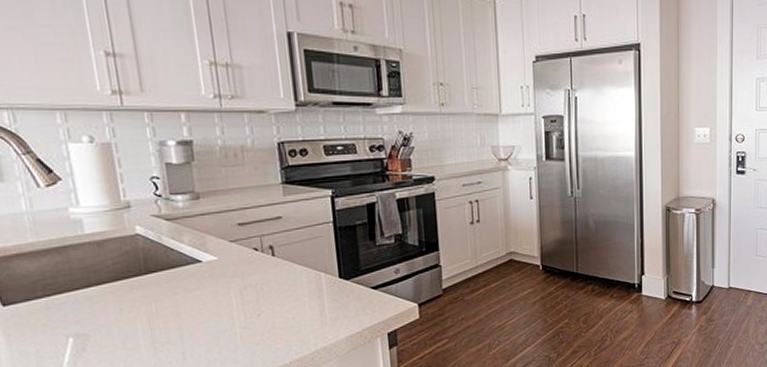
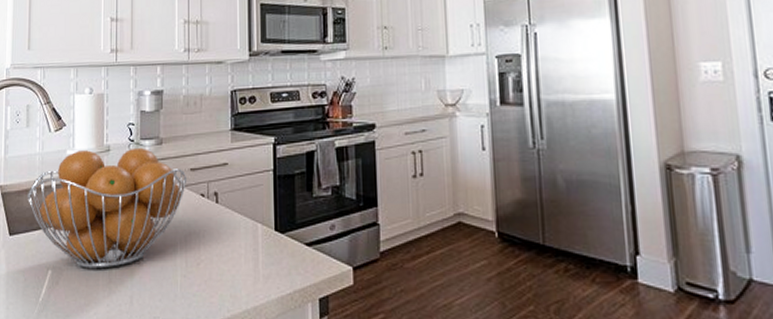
fruit basket: none [18,203,236,332] -> present [27,147,188,269]

